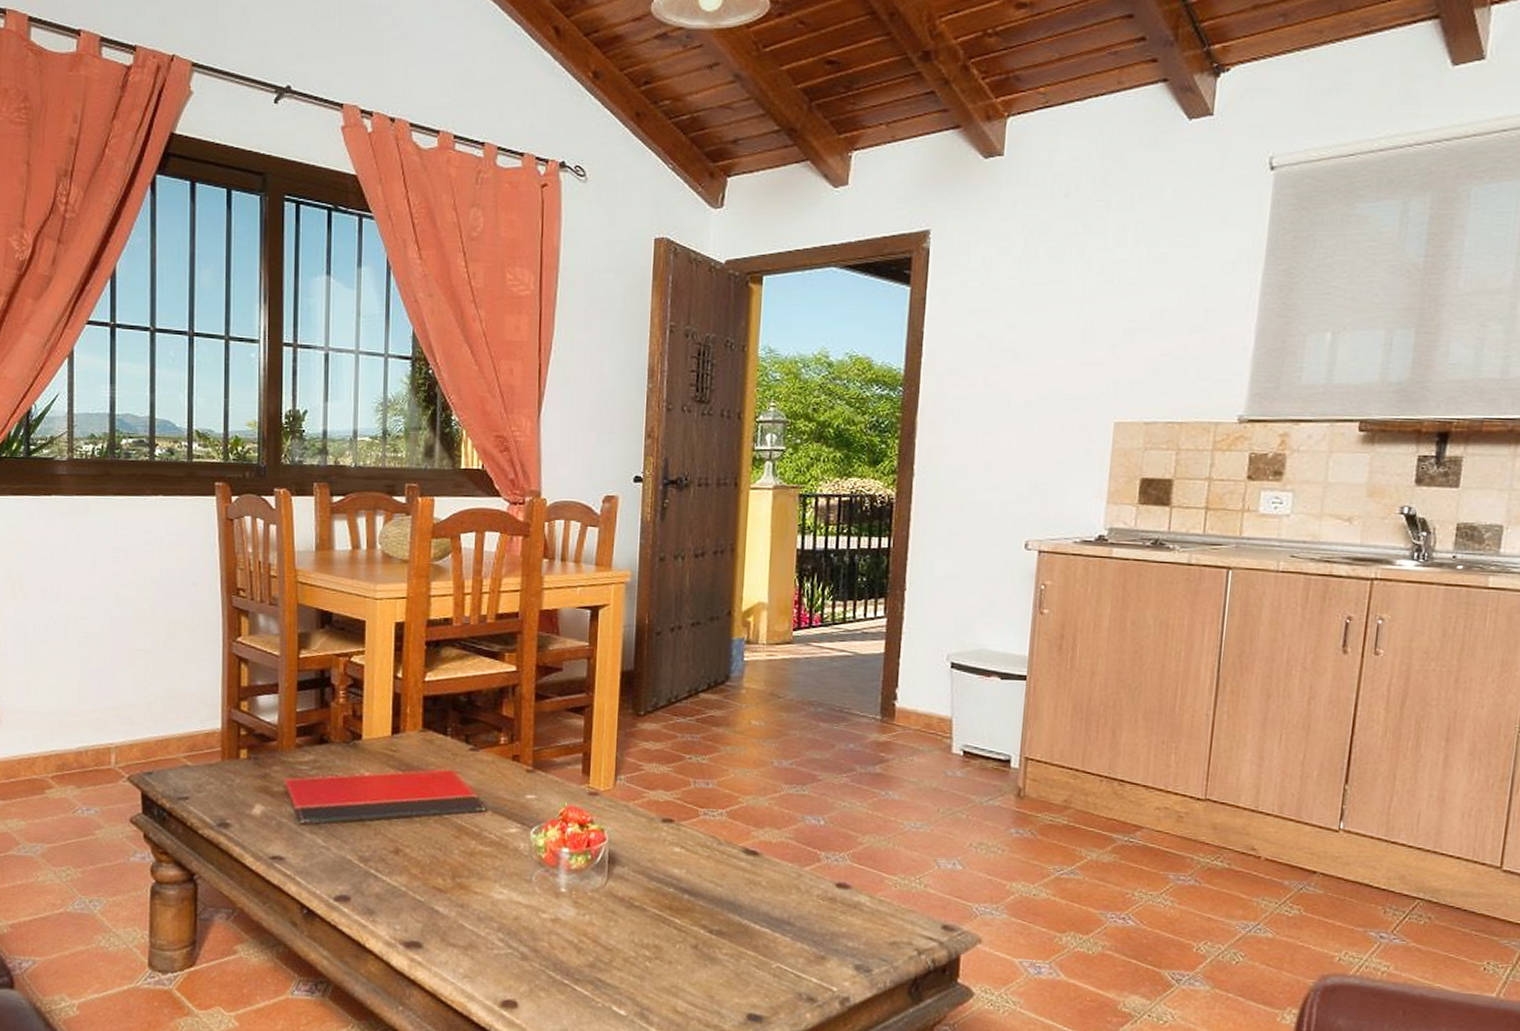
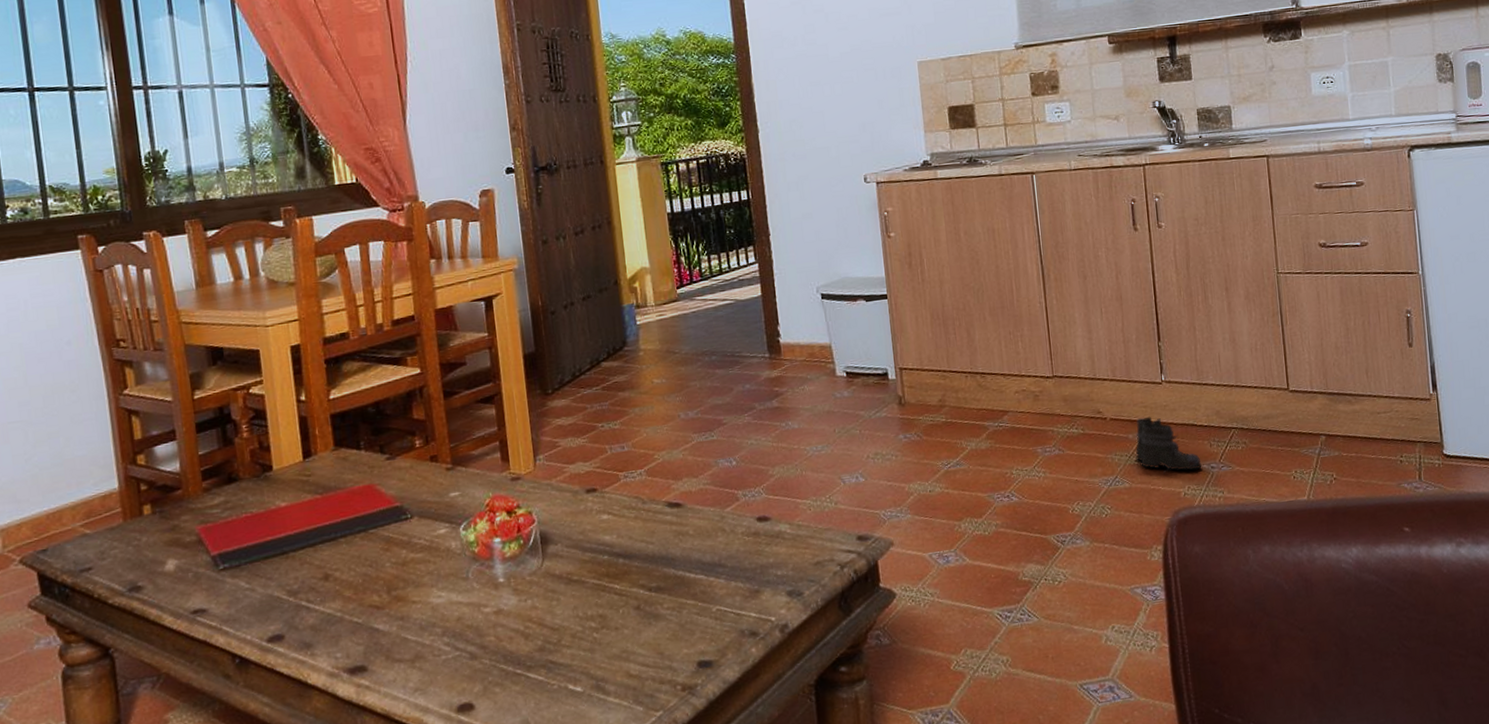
boots: none [1287,864,1369,936] -> present [1135,416,1202,474]

